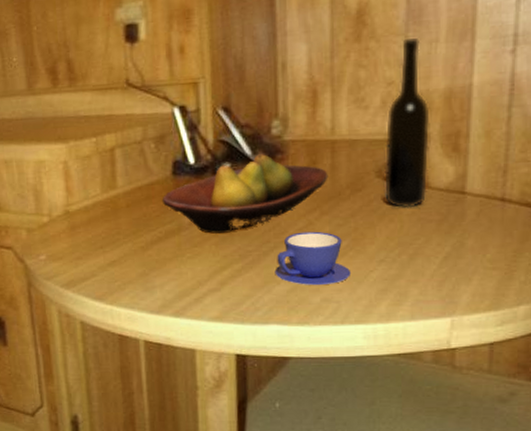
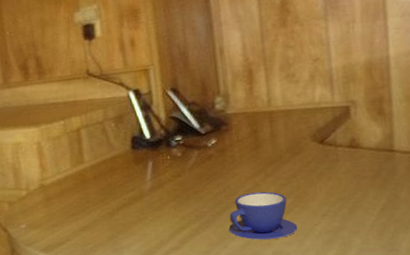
fruit bowl: present [161,154,328,234] -> none [124,126,269,198]
bottle: present [384,38,430,209] -> none [316,20,359,168]

